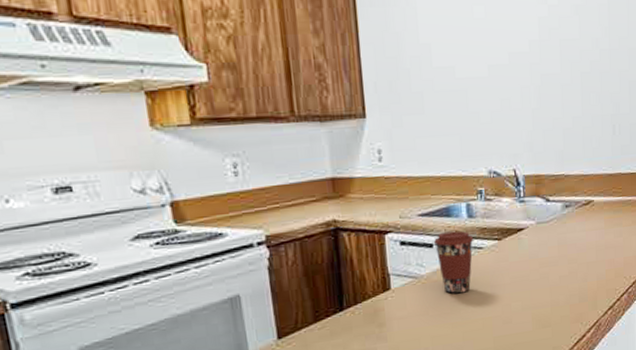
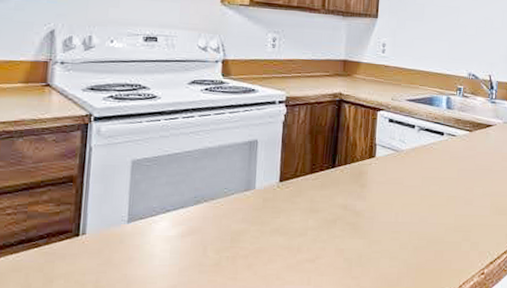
coffee cup: present [433,230,474,294] -> none [415,117,450,171]

